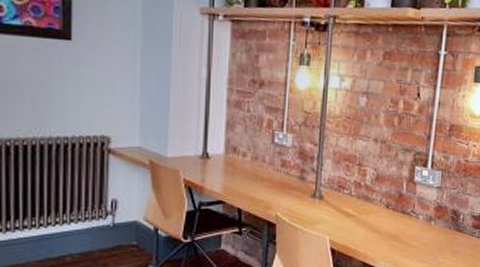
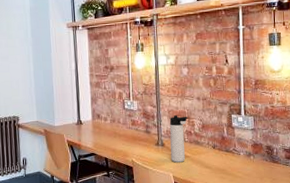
thermos bottle: none [329,159,358,222] -> present [169,115,188,163]

